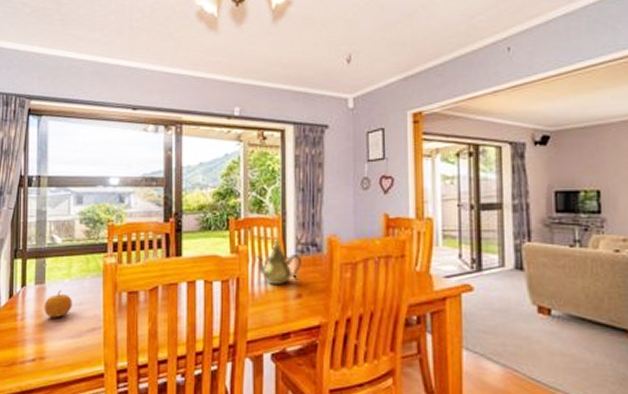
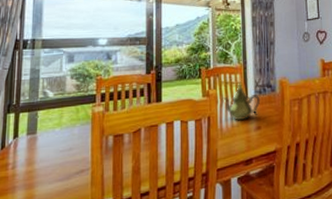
fruit: present [44,290,72,318] -> none [35,138,62,164]

